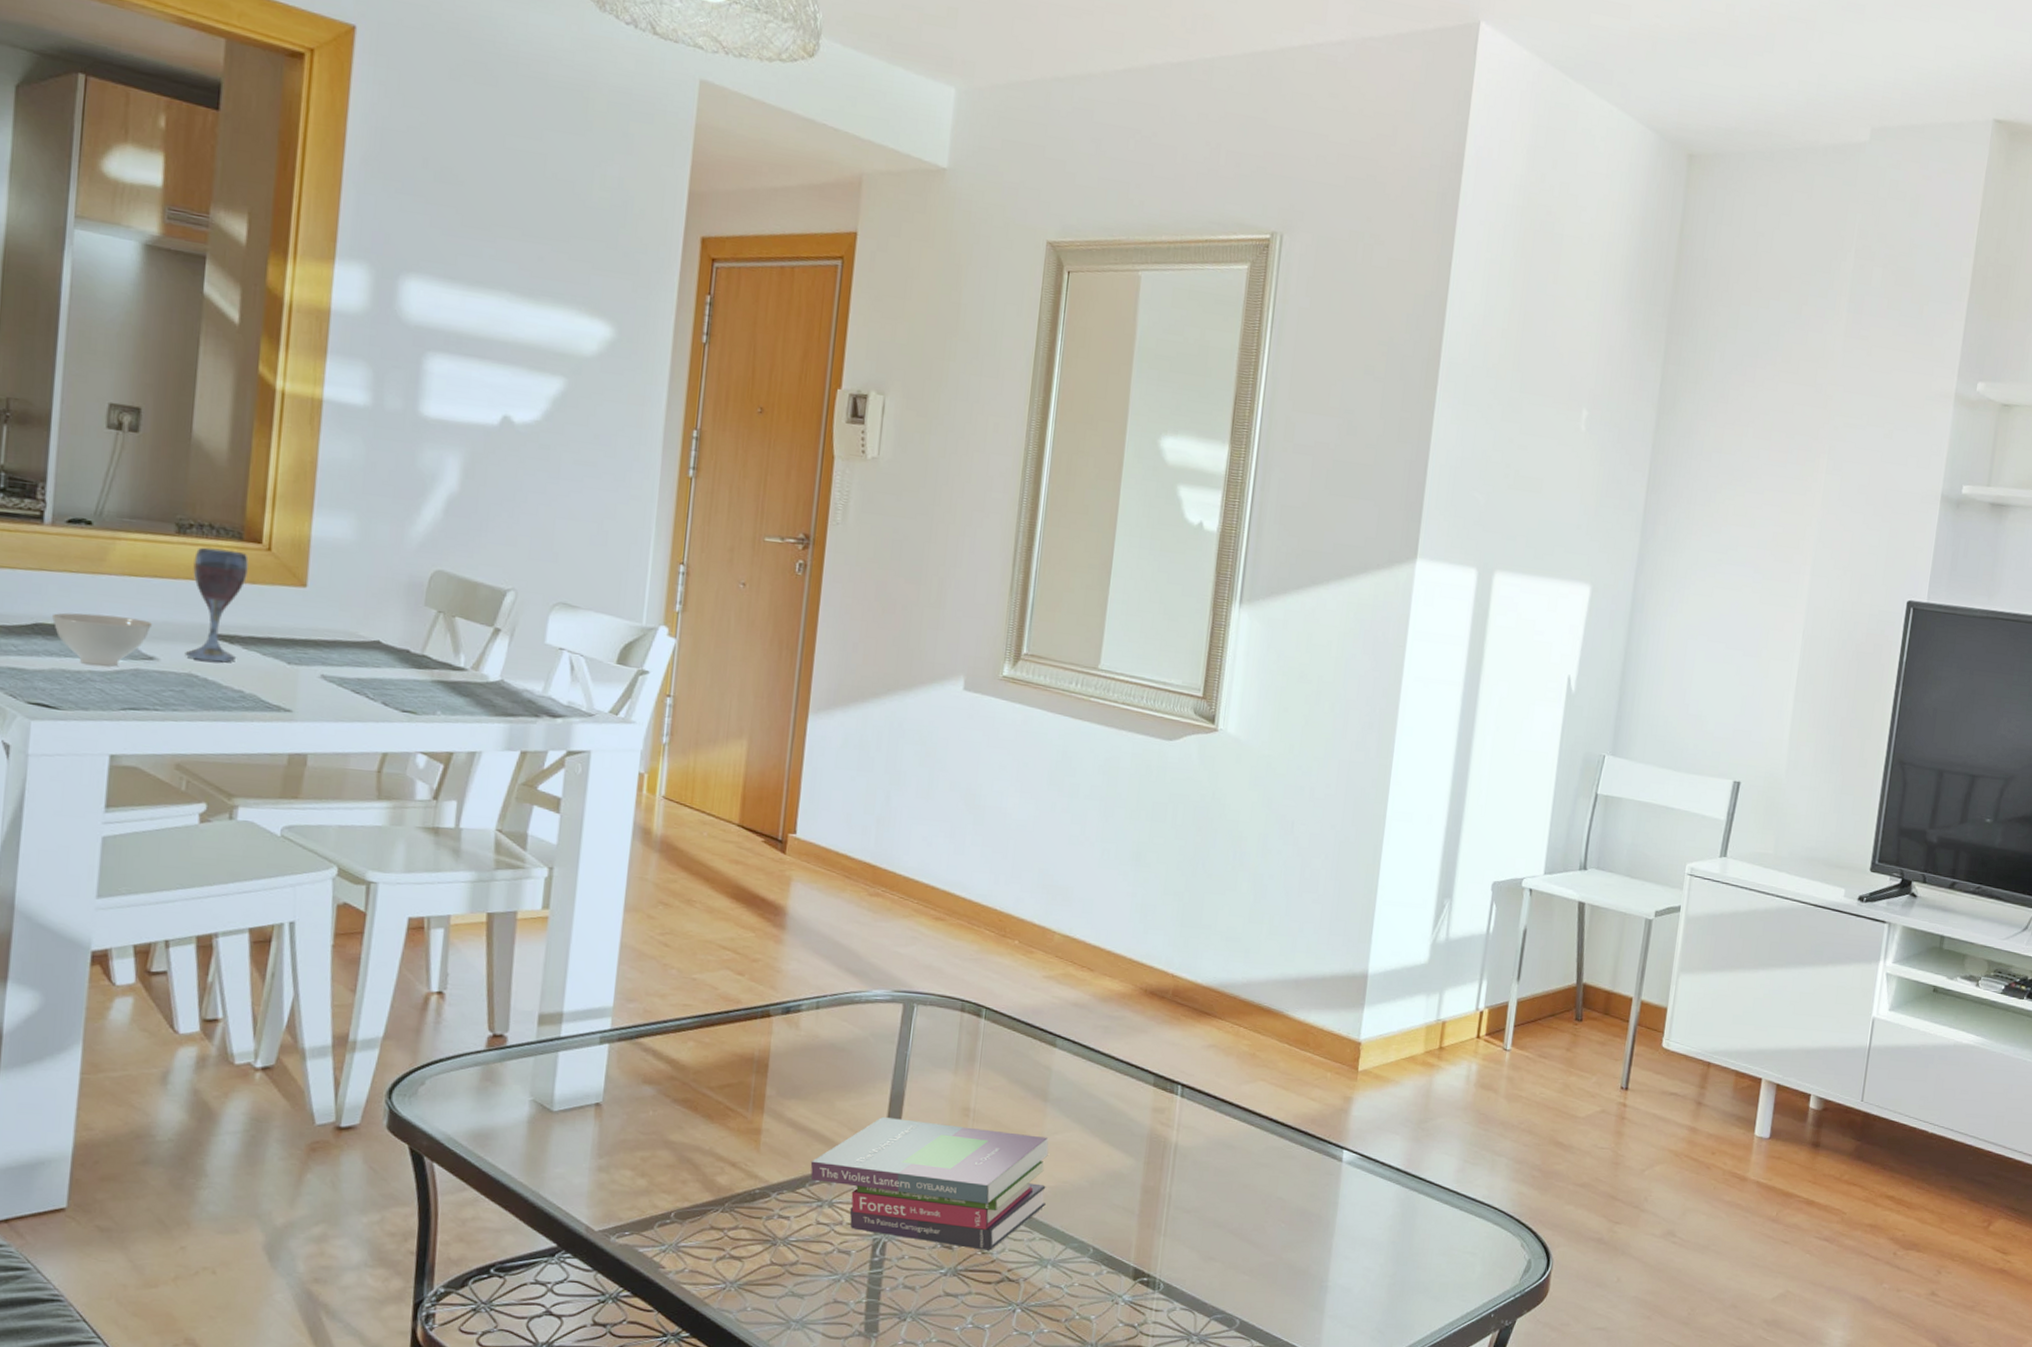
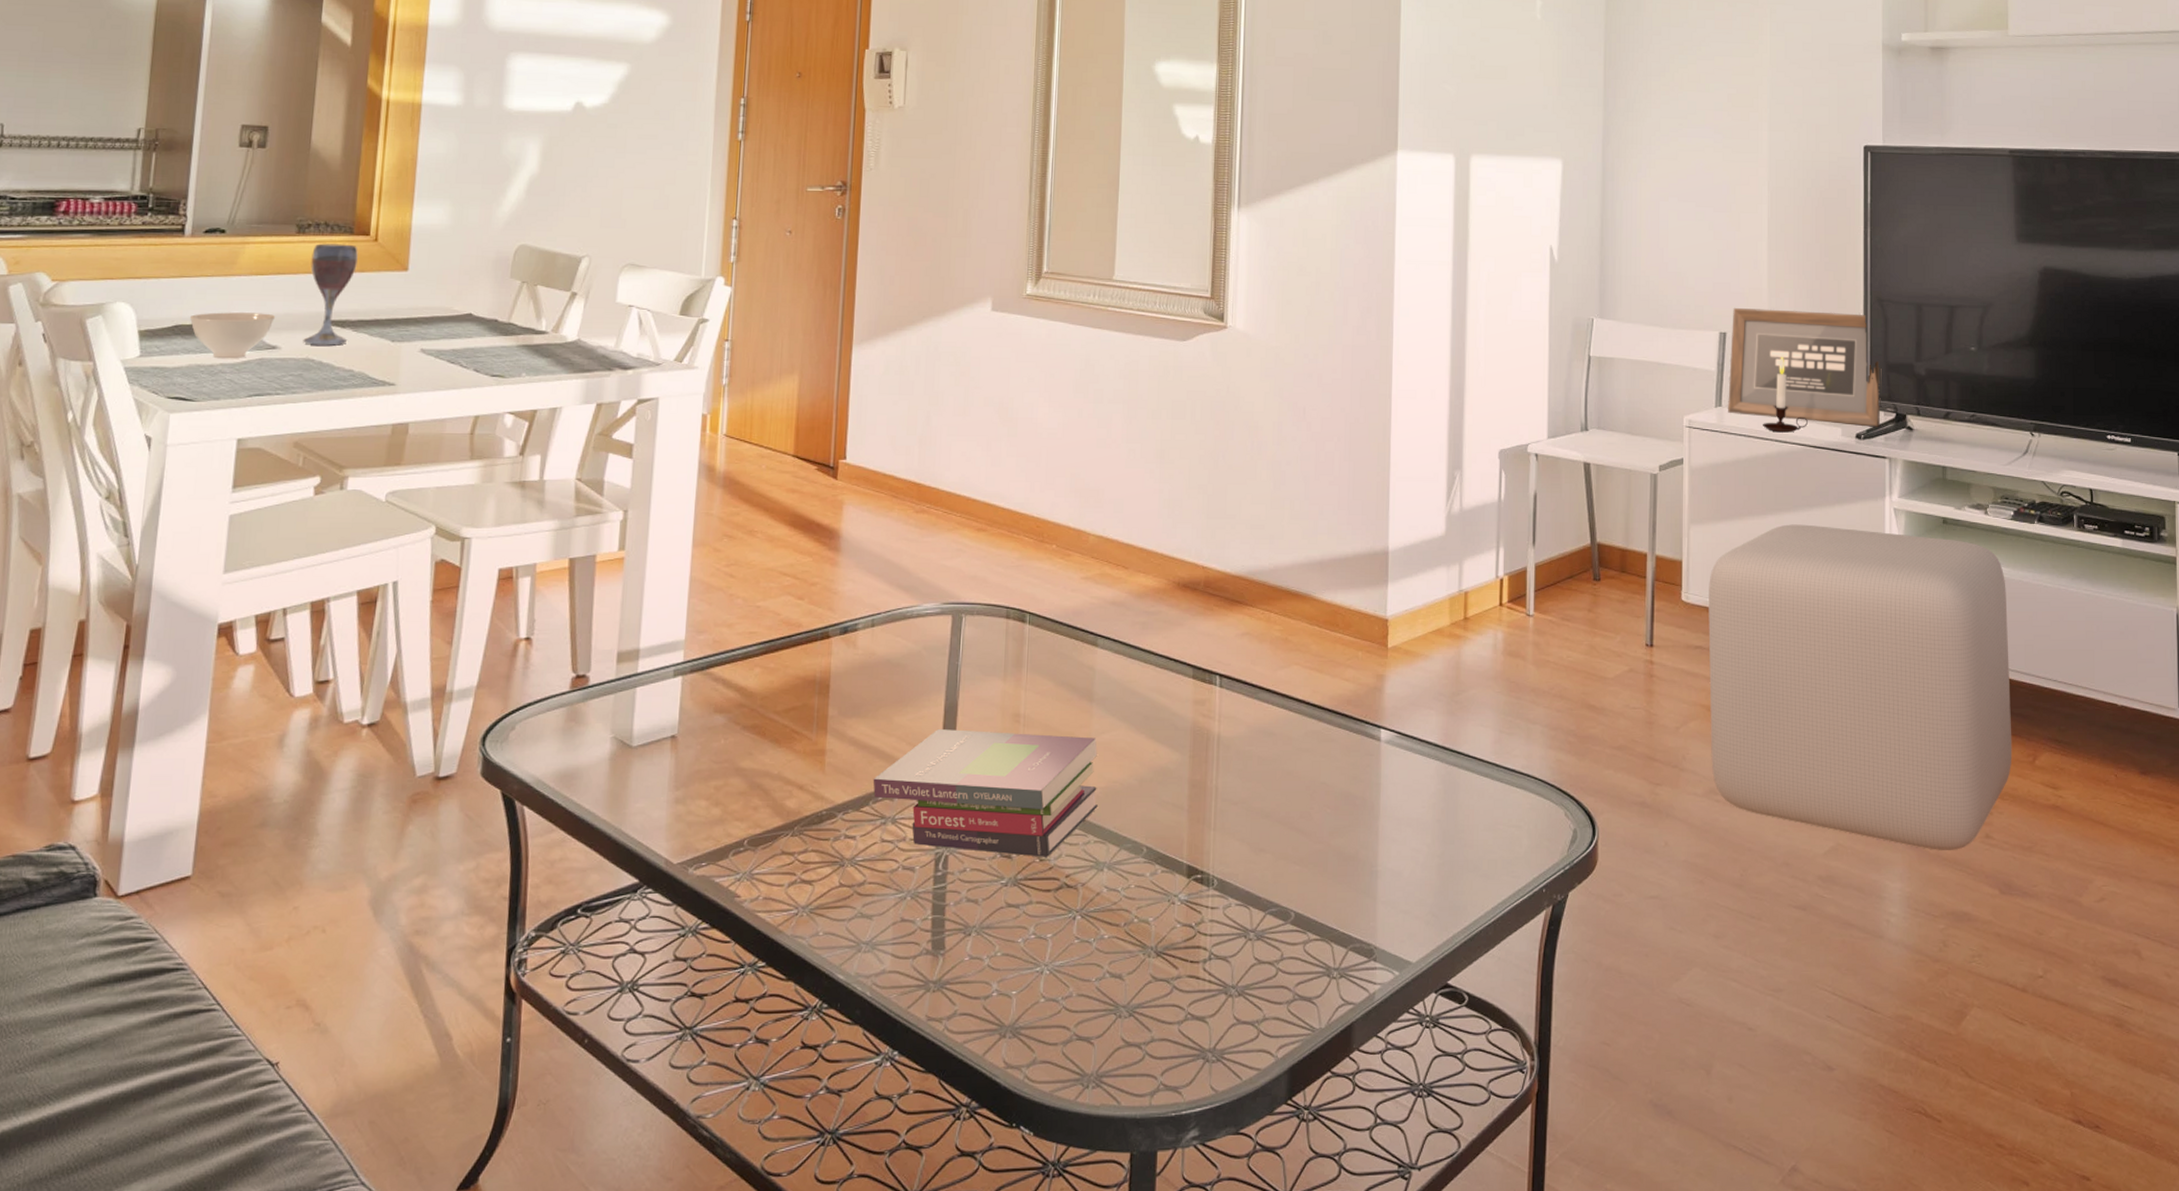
pouf: none [1672,980,1987,1304] -> present [1708,524,2012,850]
picture frame: none [1732,757,1894,891] -> present [1728,307,1882,427]
candle: none [1766,811,1812,889] -> present [1763,356,1808,433]

